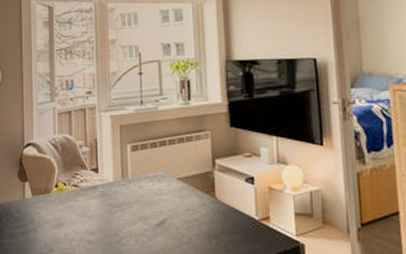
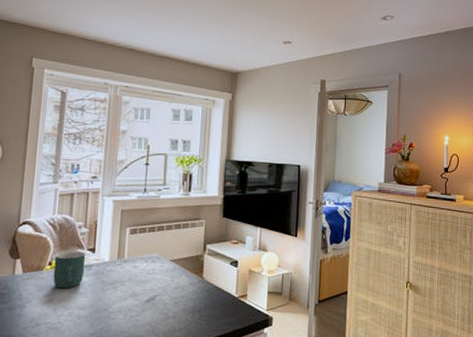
mug: none [60,172,90,212] -> present [53,251,86,289]

